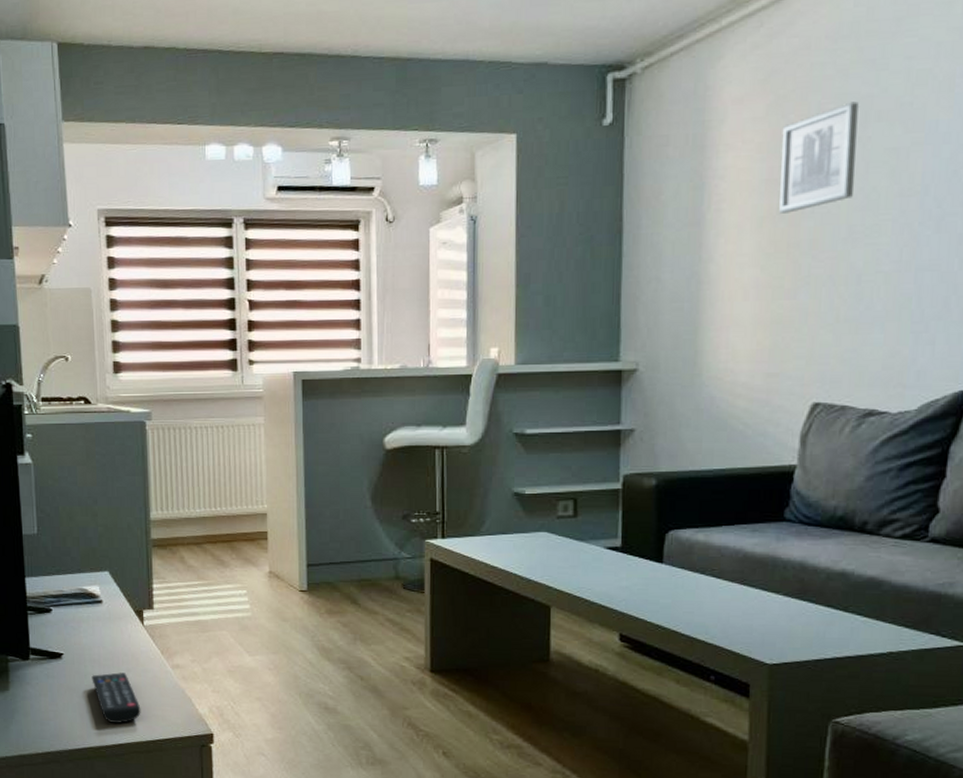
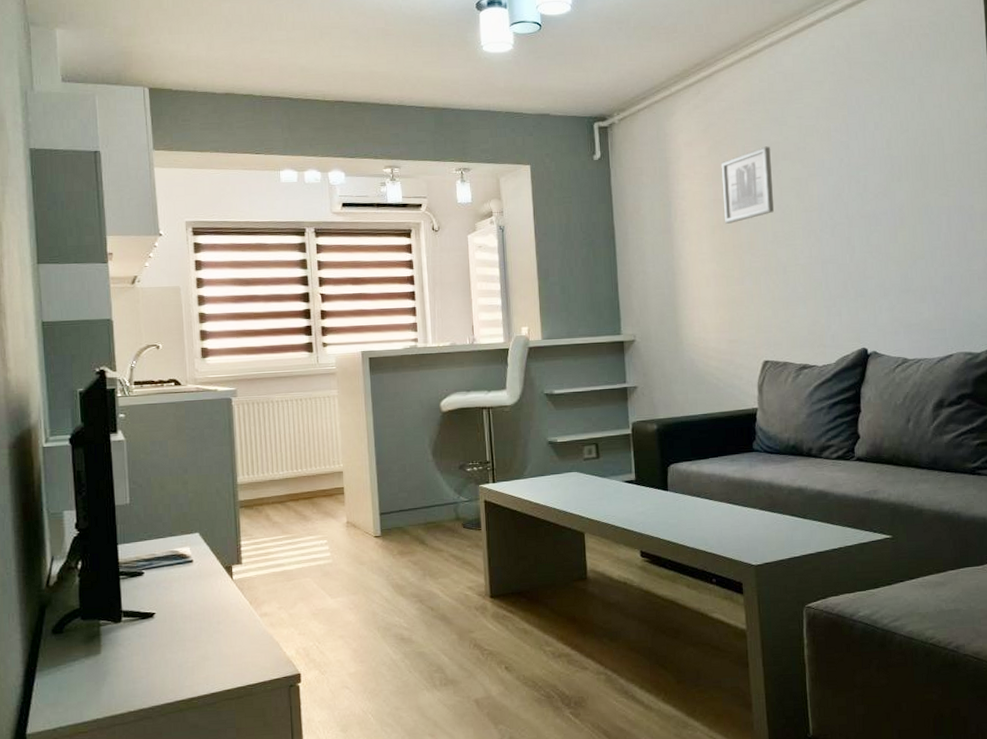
remote control: present [92,672,141,723] -> none [183,625,232,674]

